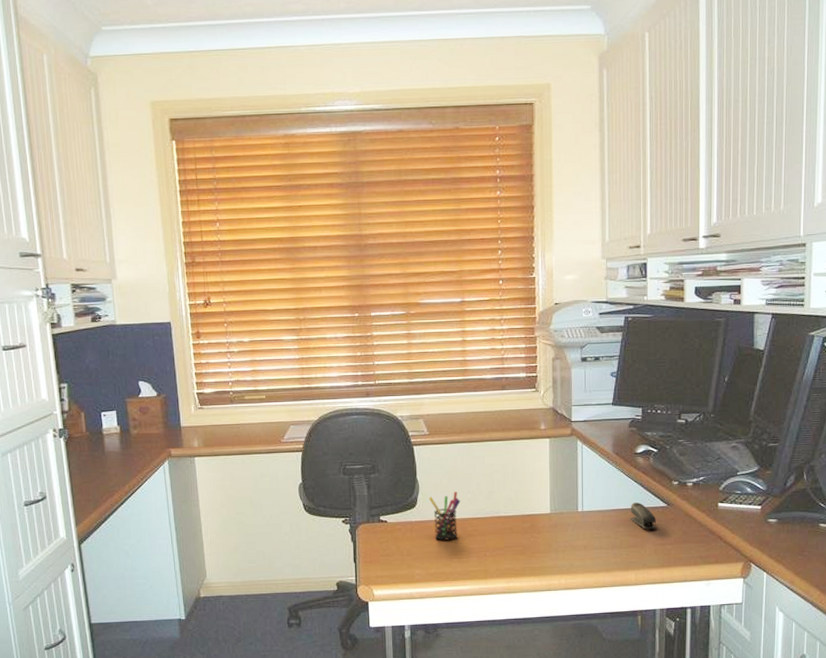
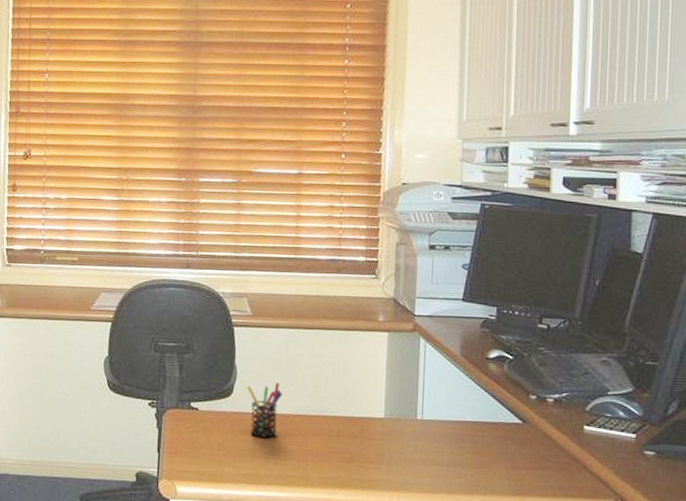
stapler: present [630,502,657,530] -> none [478,415,509,449]

